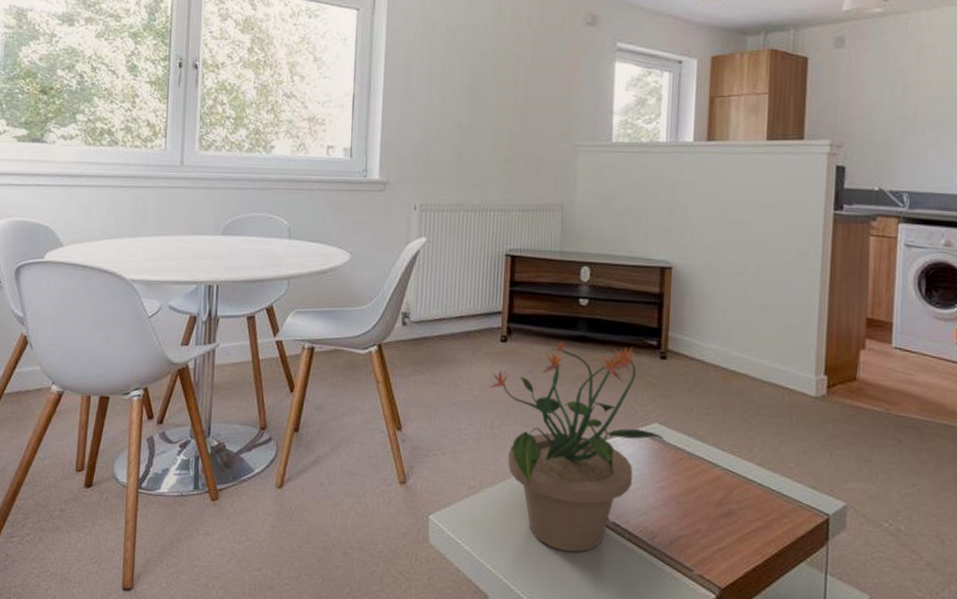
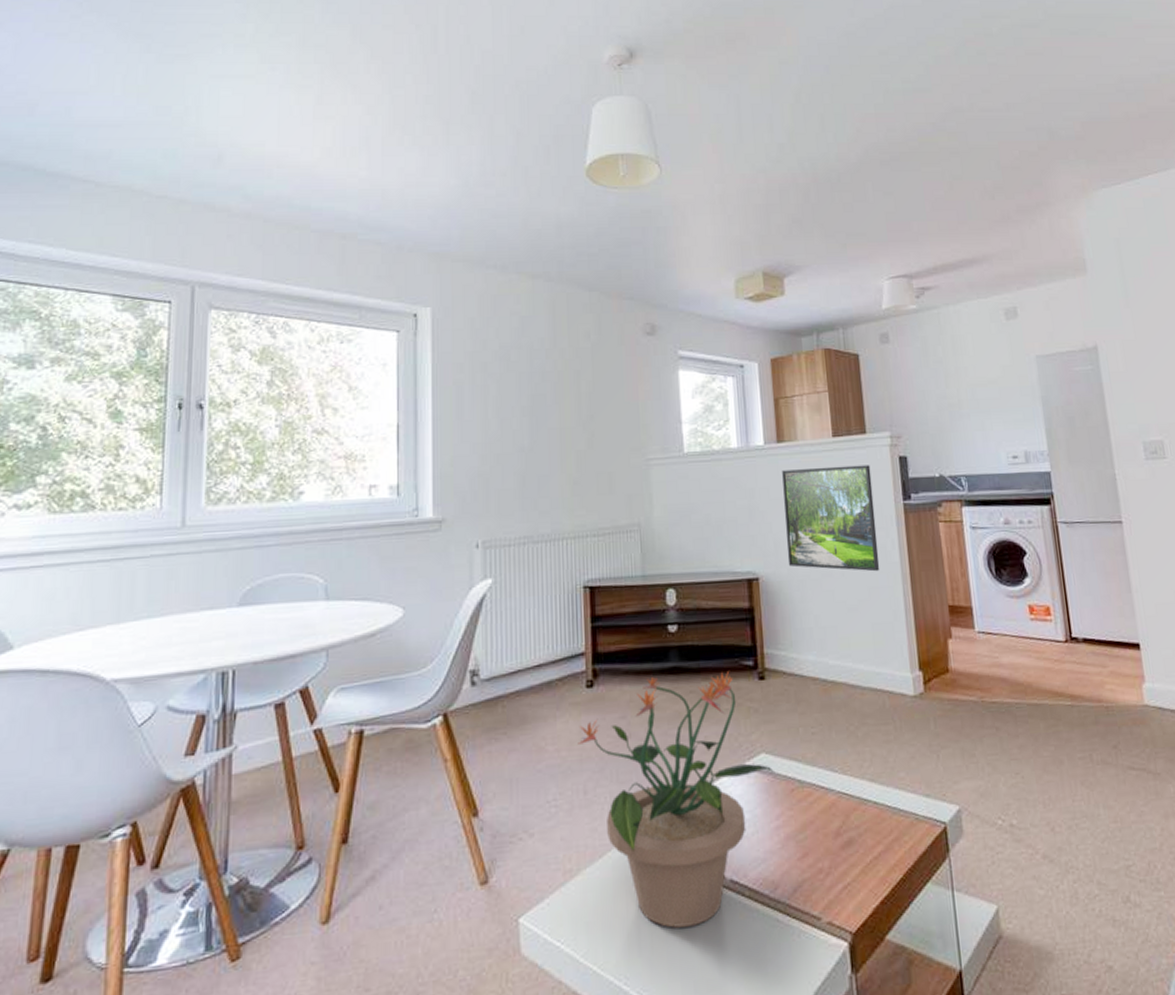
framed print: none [703,168,803,276] -> present [782,465,880,572]

